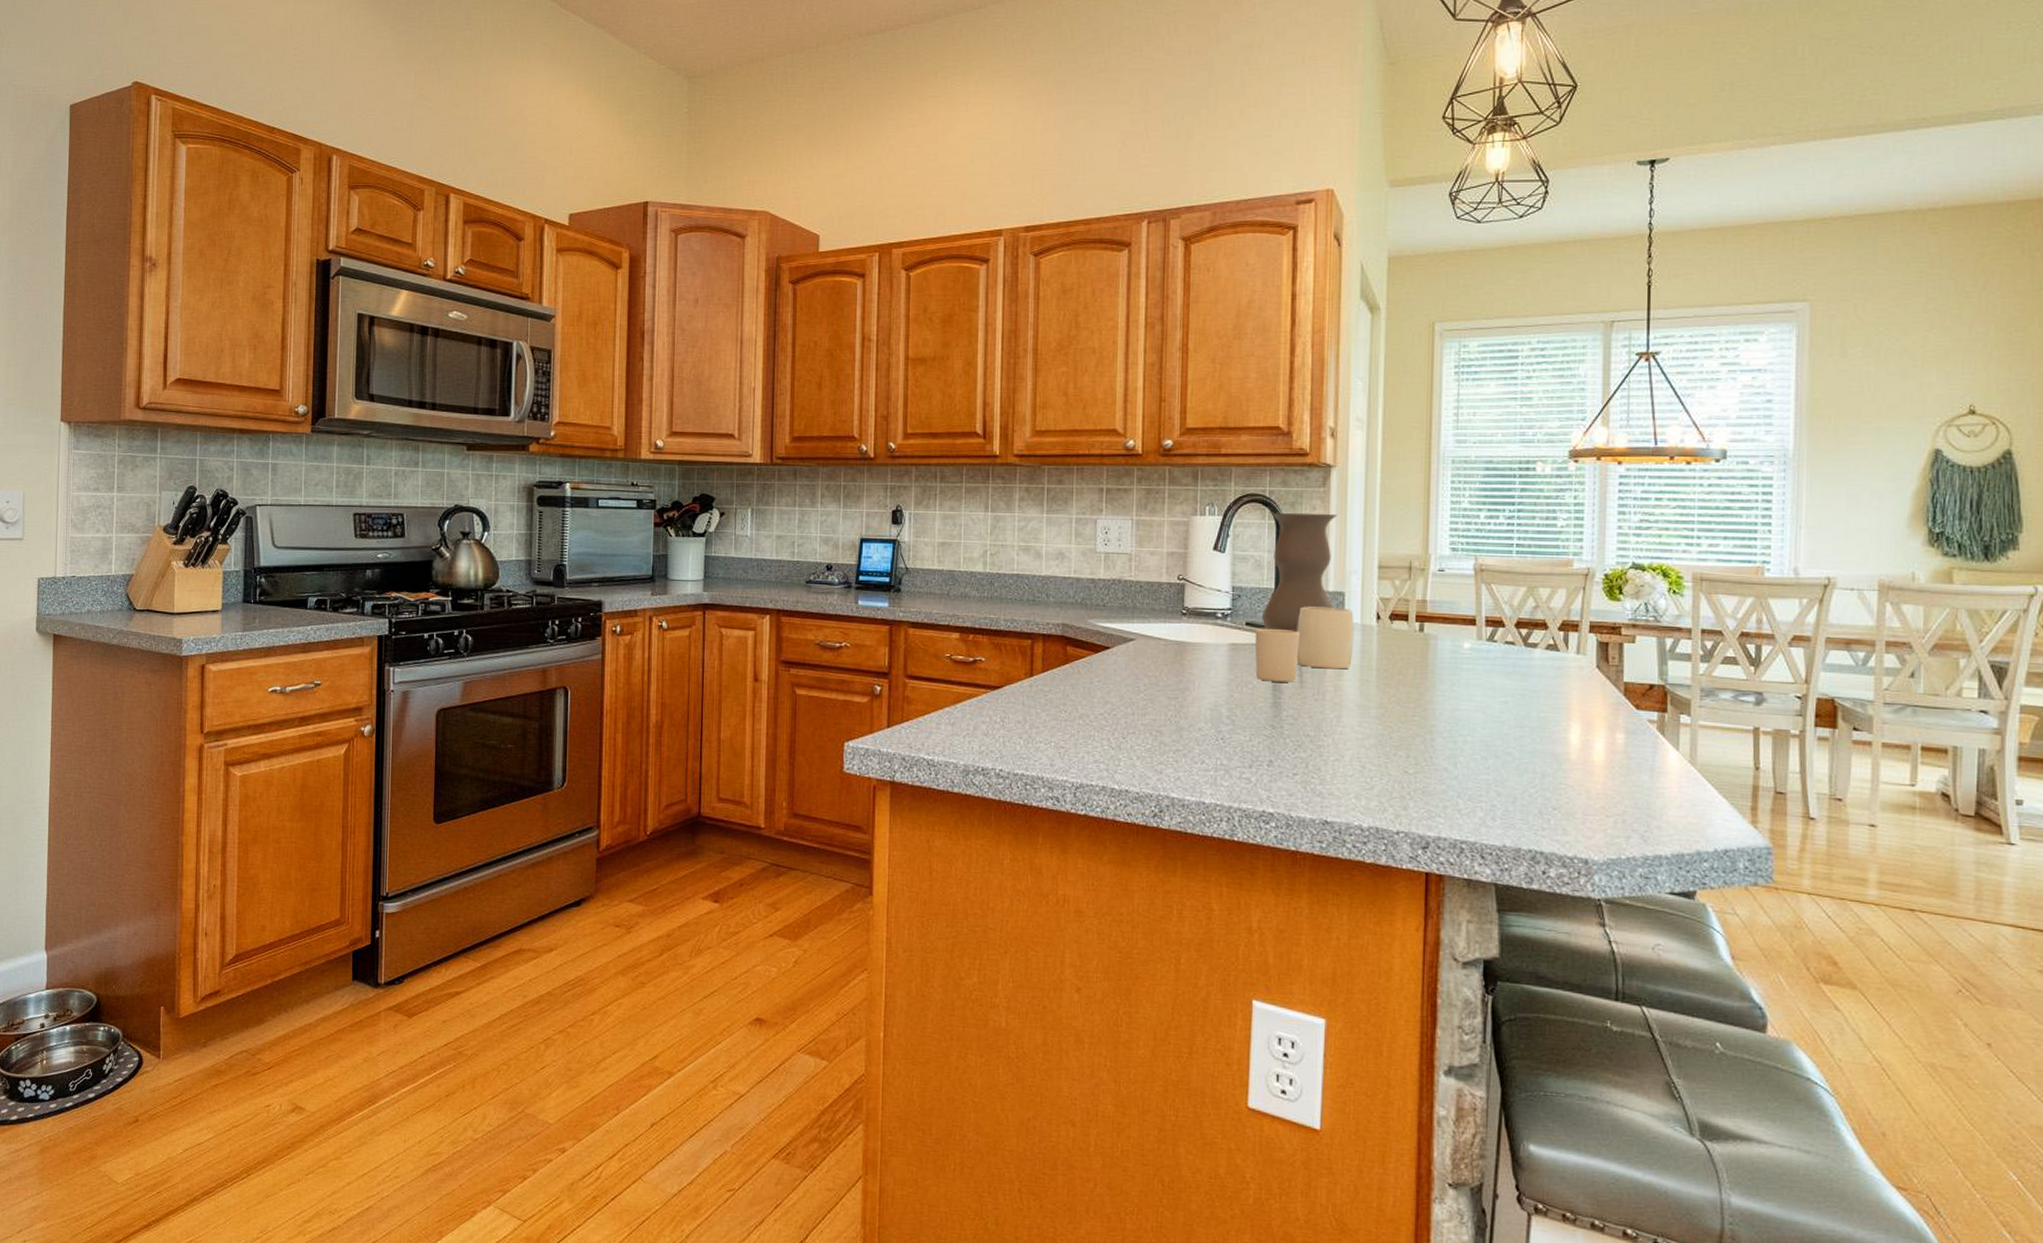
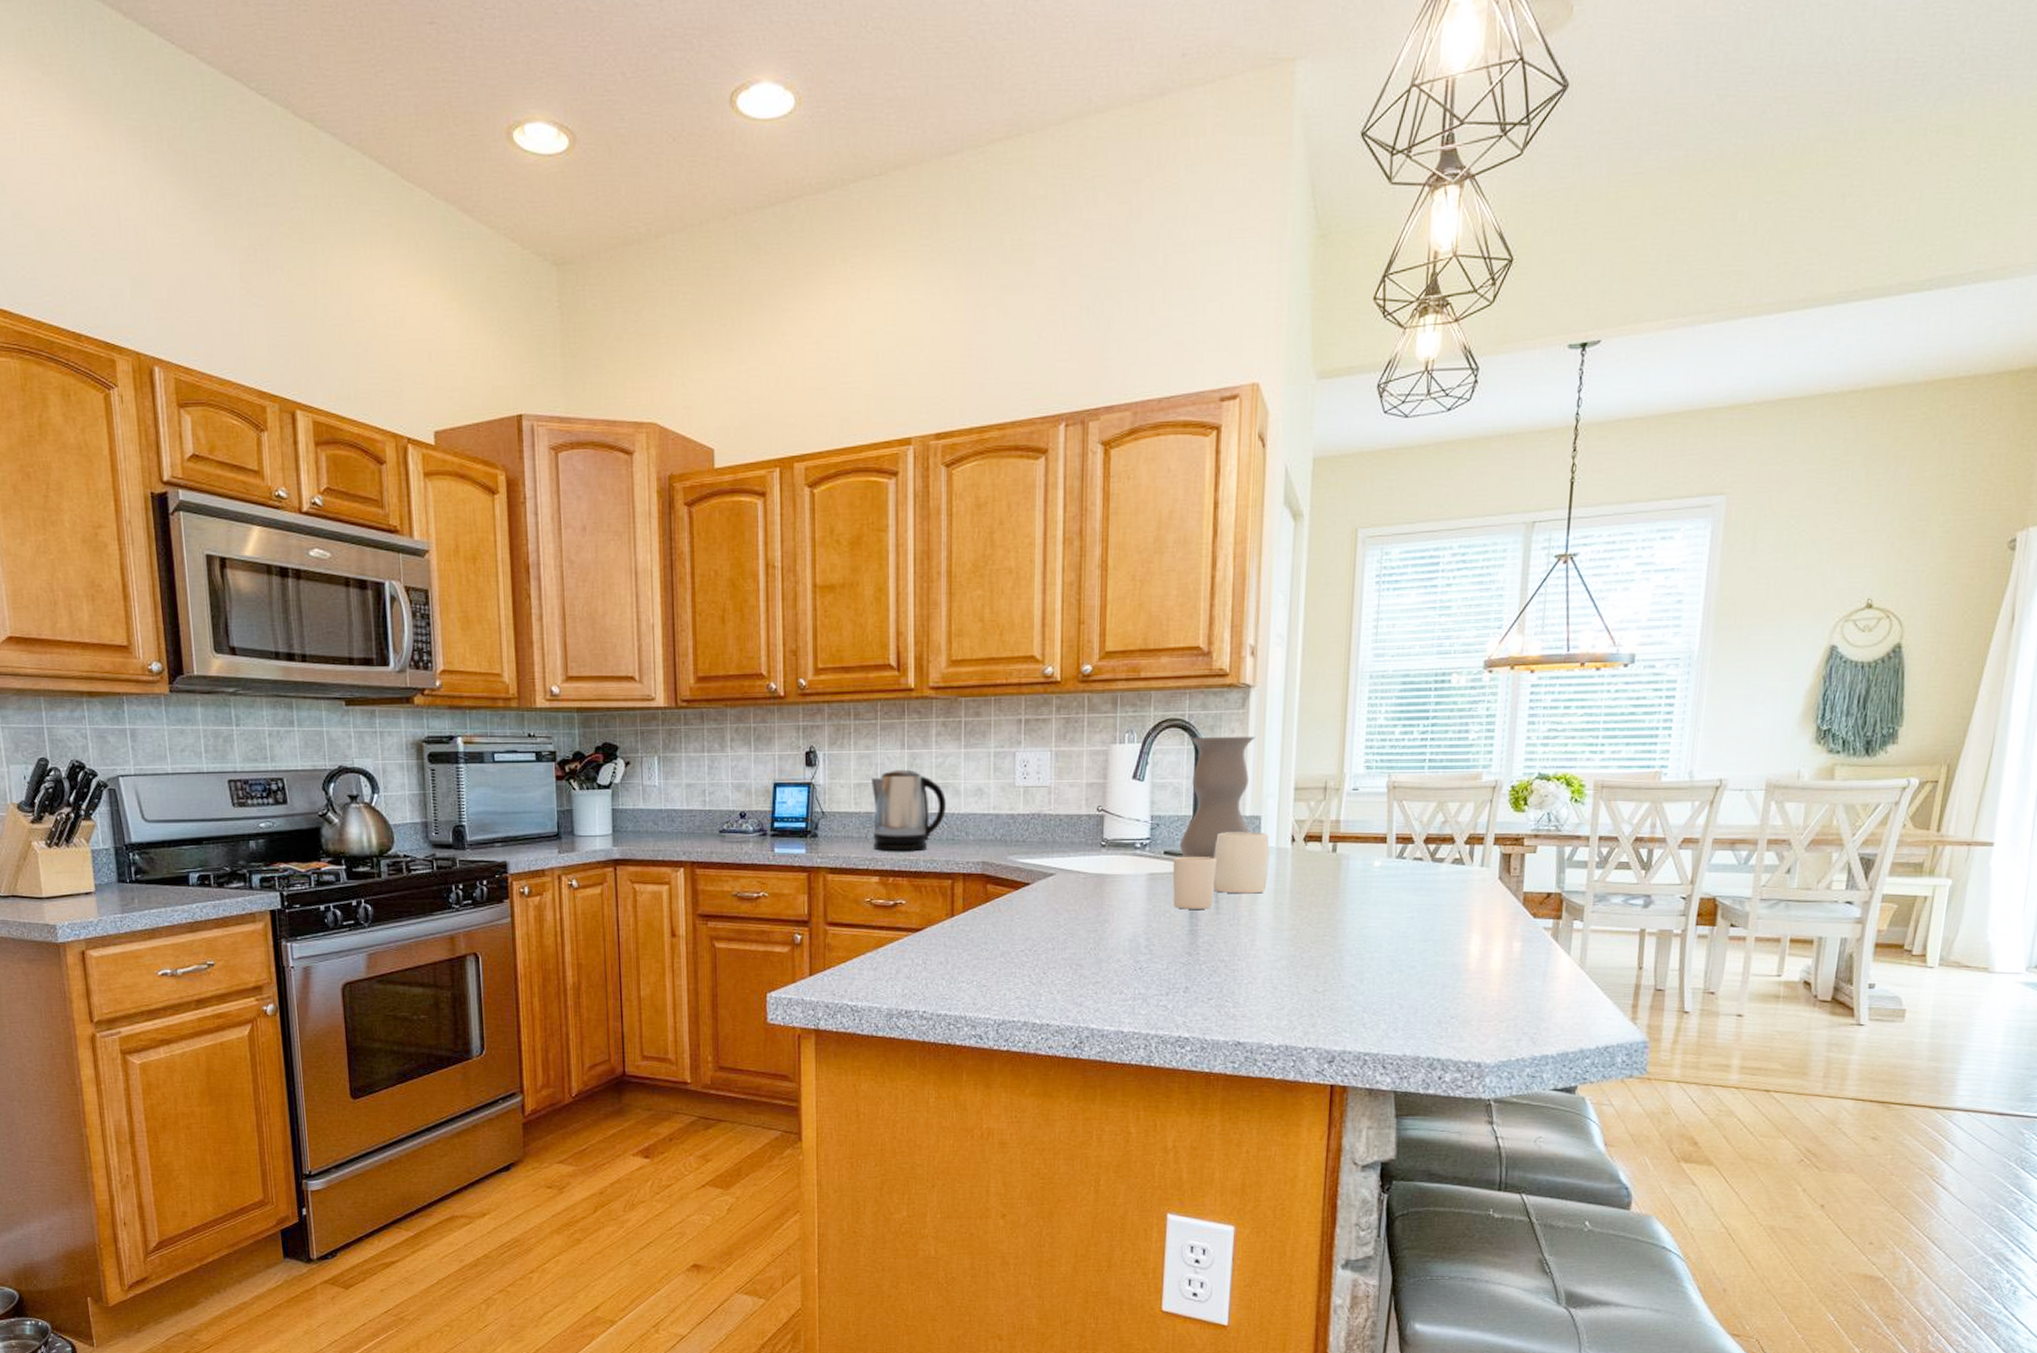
kettle: none [955,531,1027,611] -> present [872,769,946,852]

